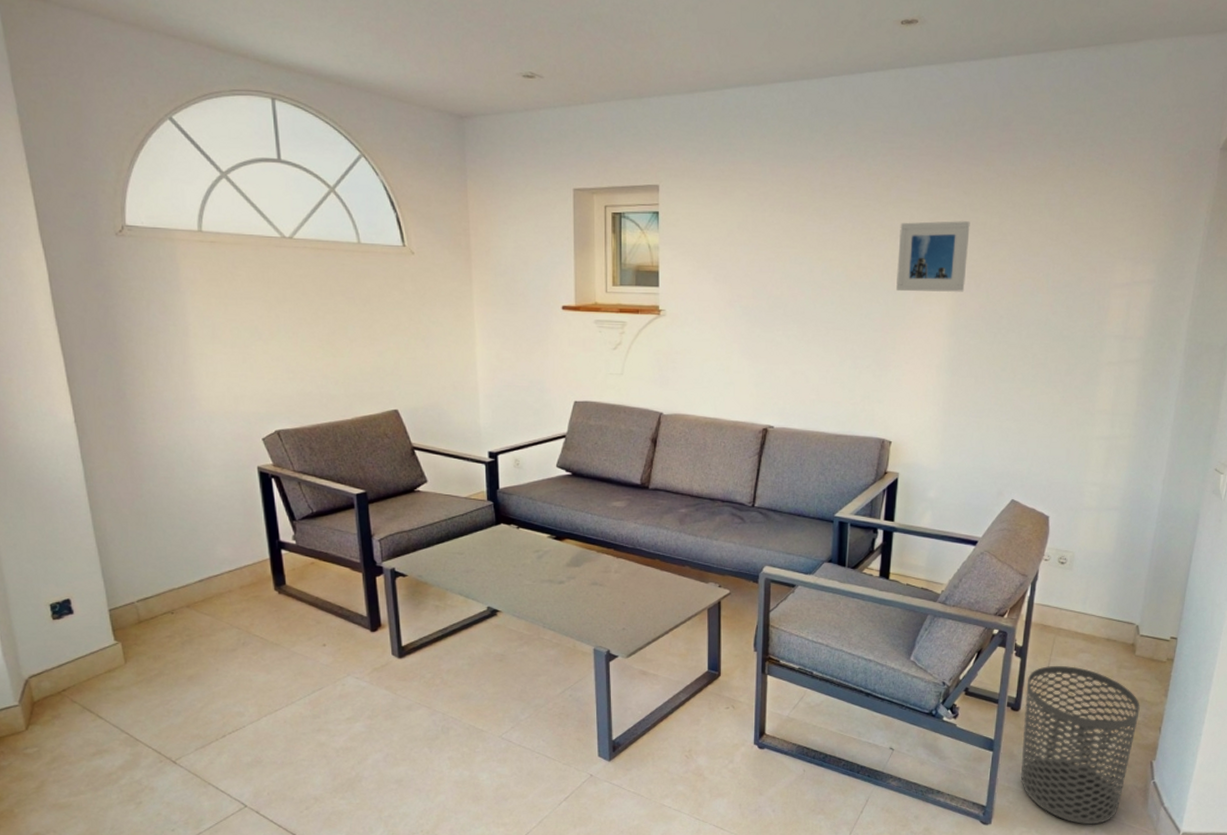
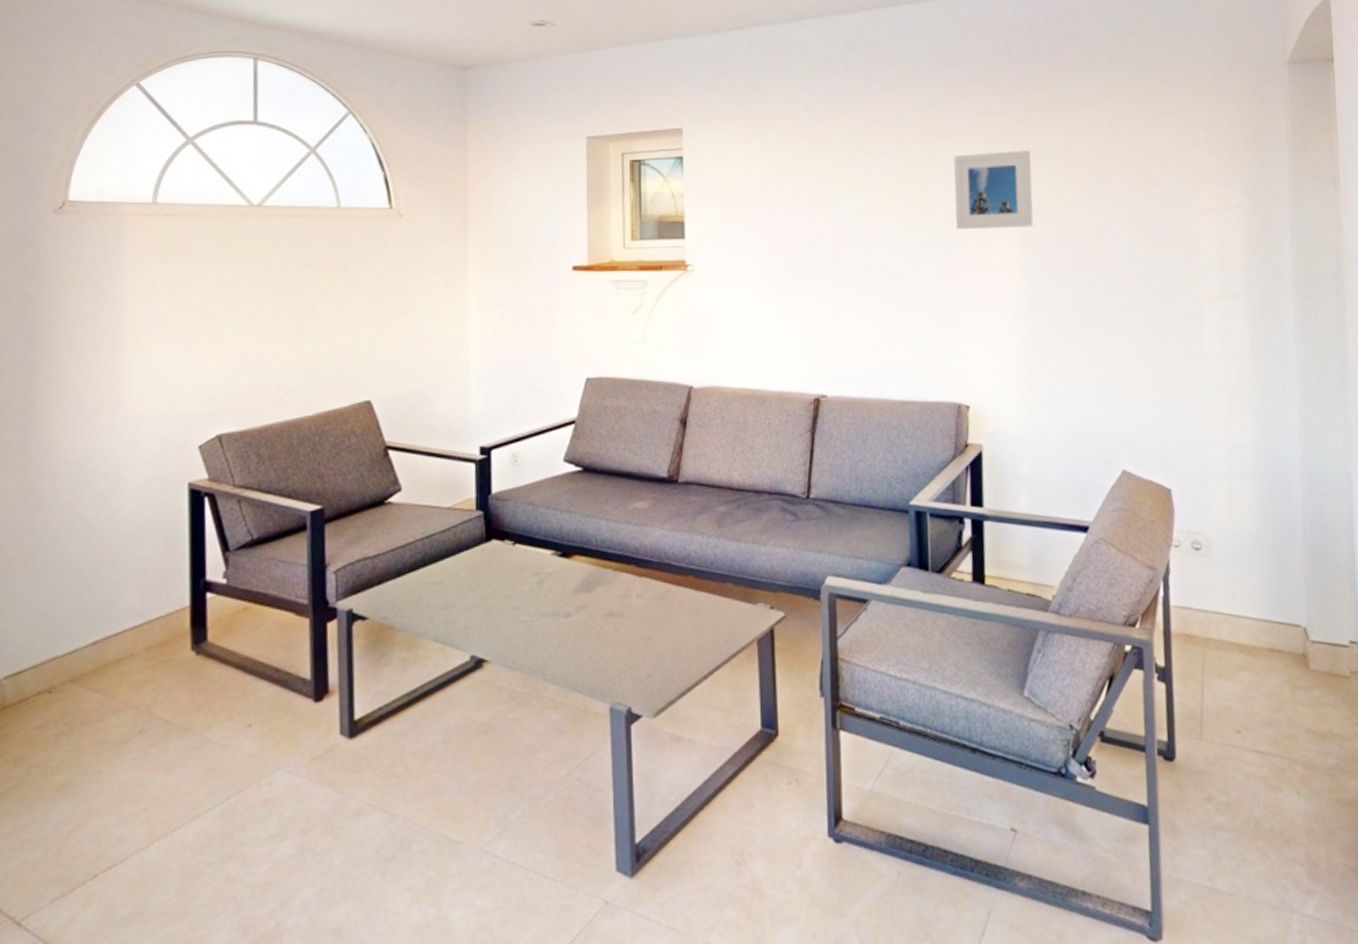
waste bin: present [1021,666,1140,825] -> none [1178,690,1332,931]

